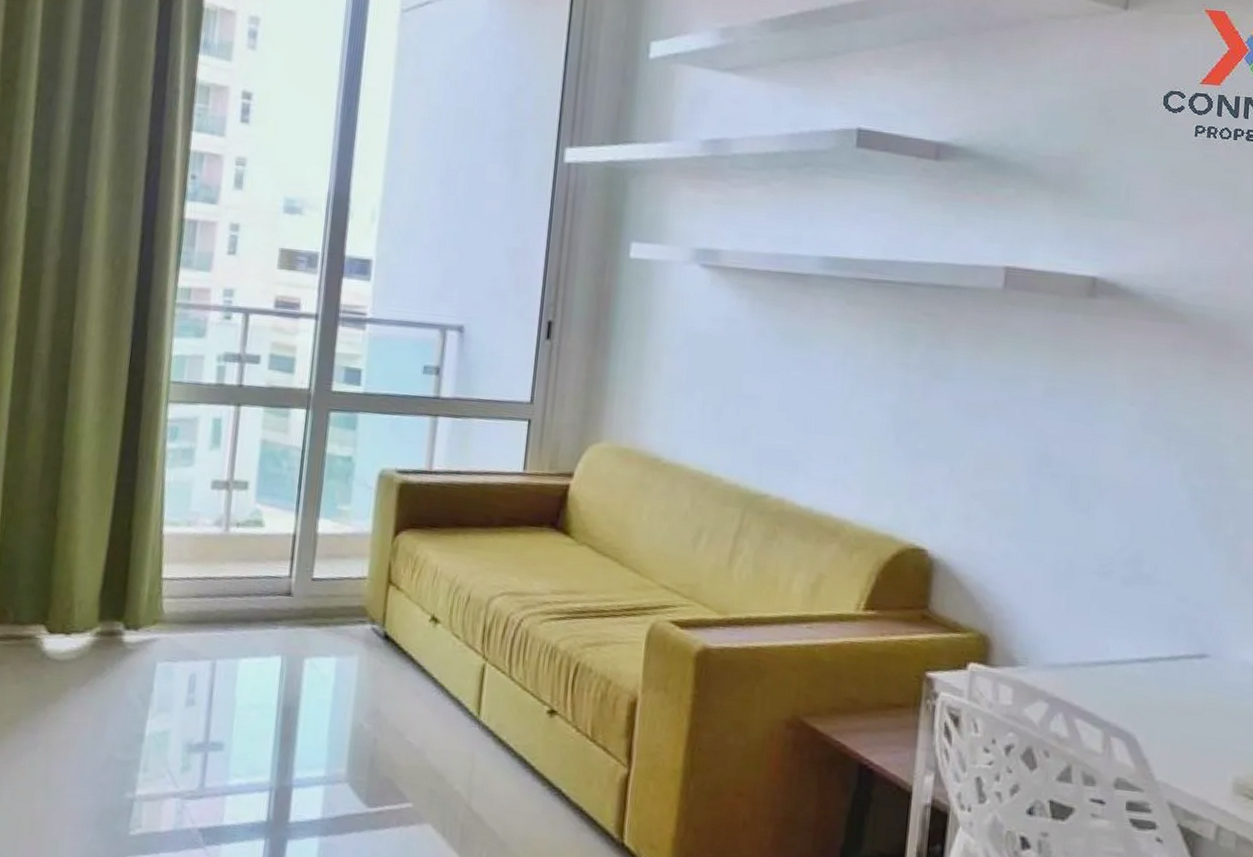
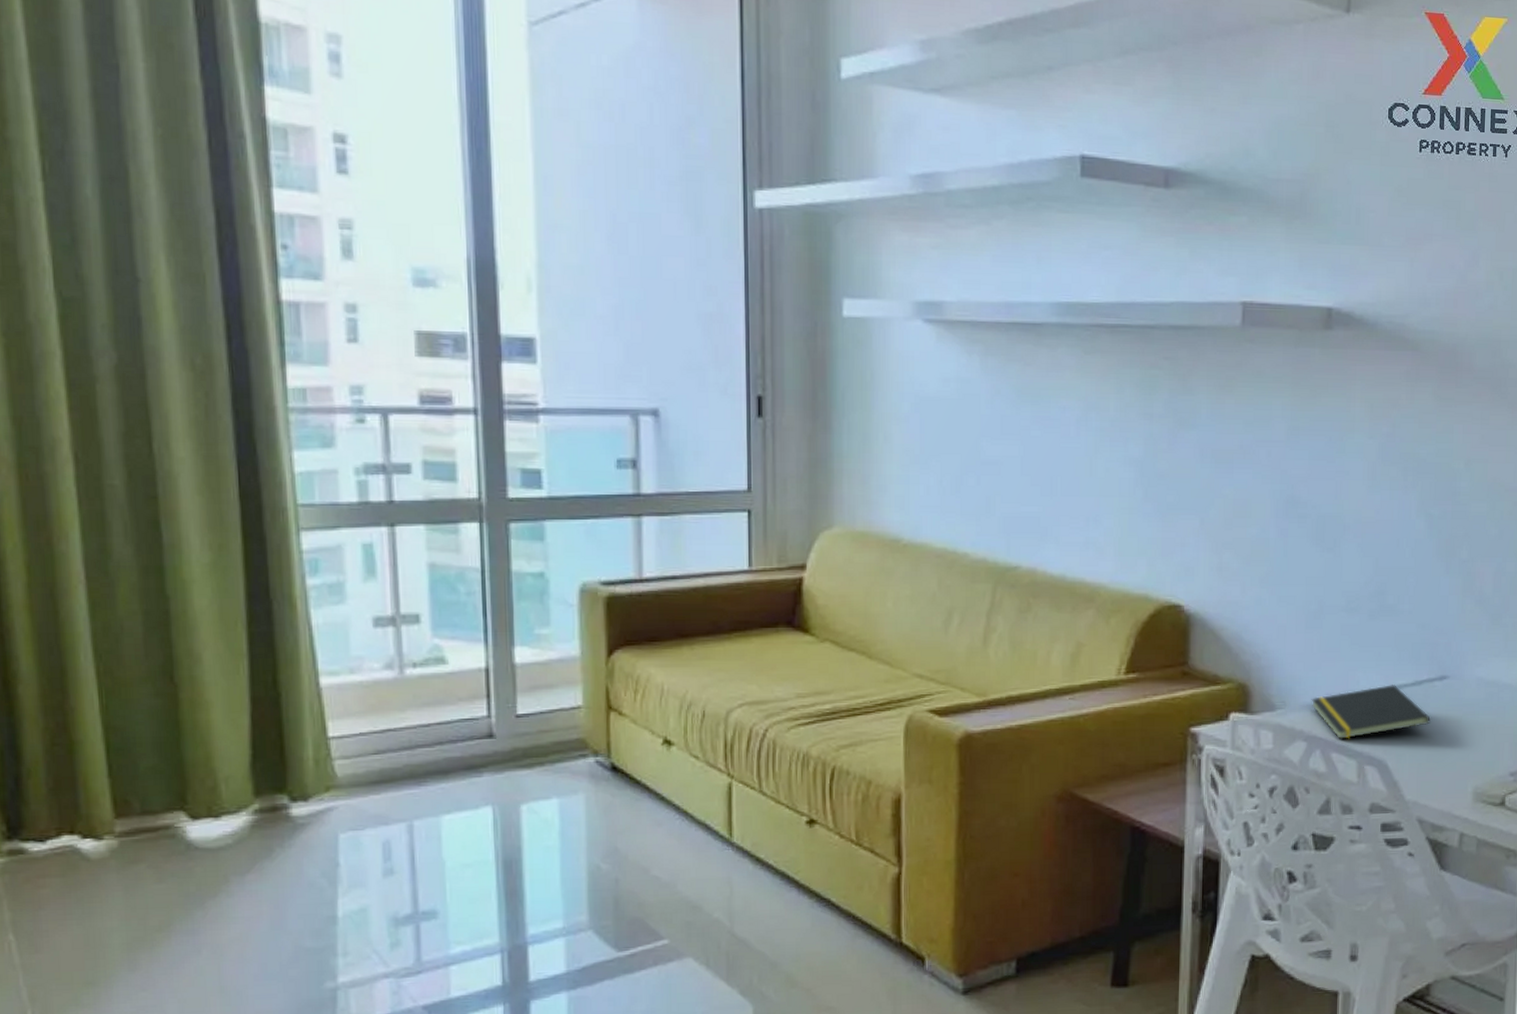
notepad: none [1055,655,1187,707] -> present [1311,685,1431,739]

